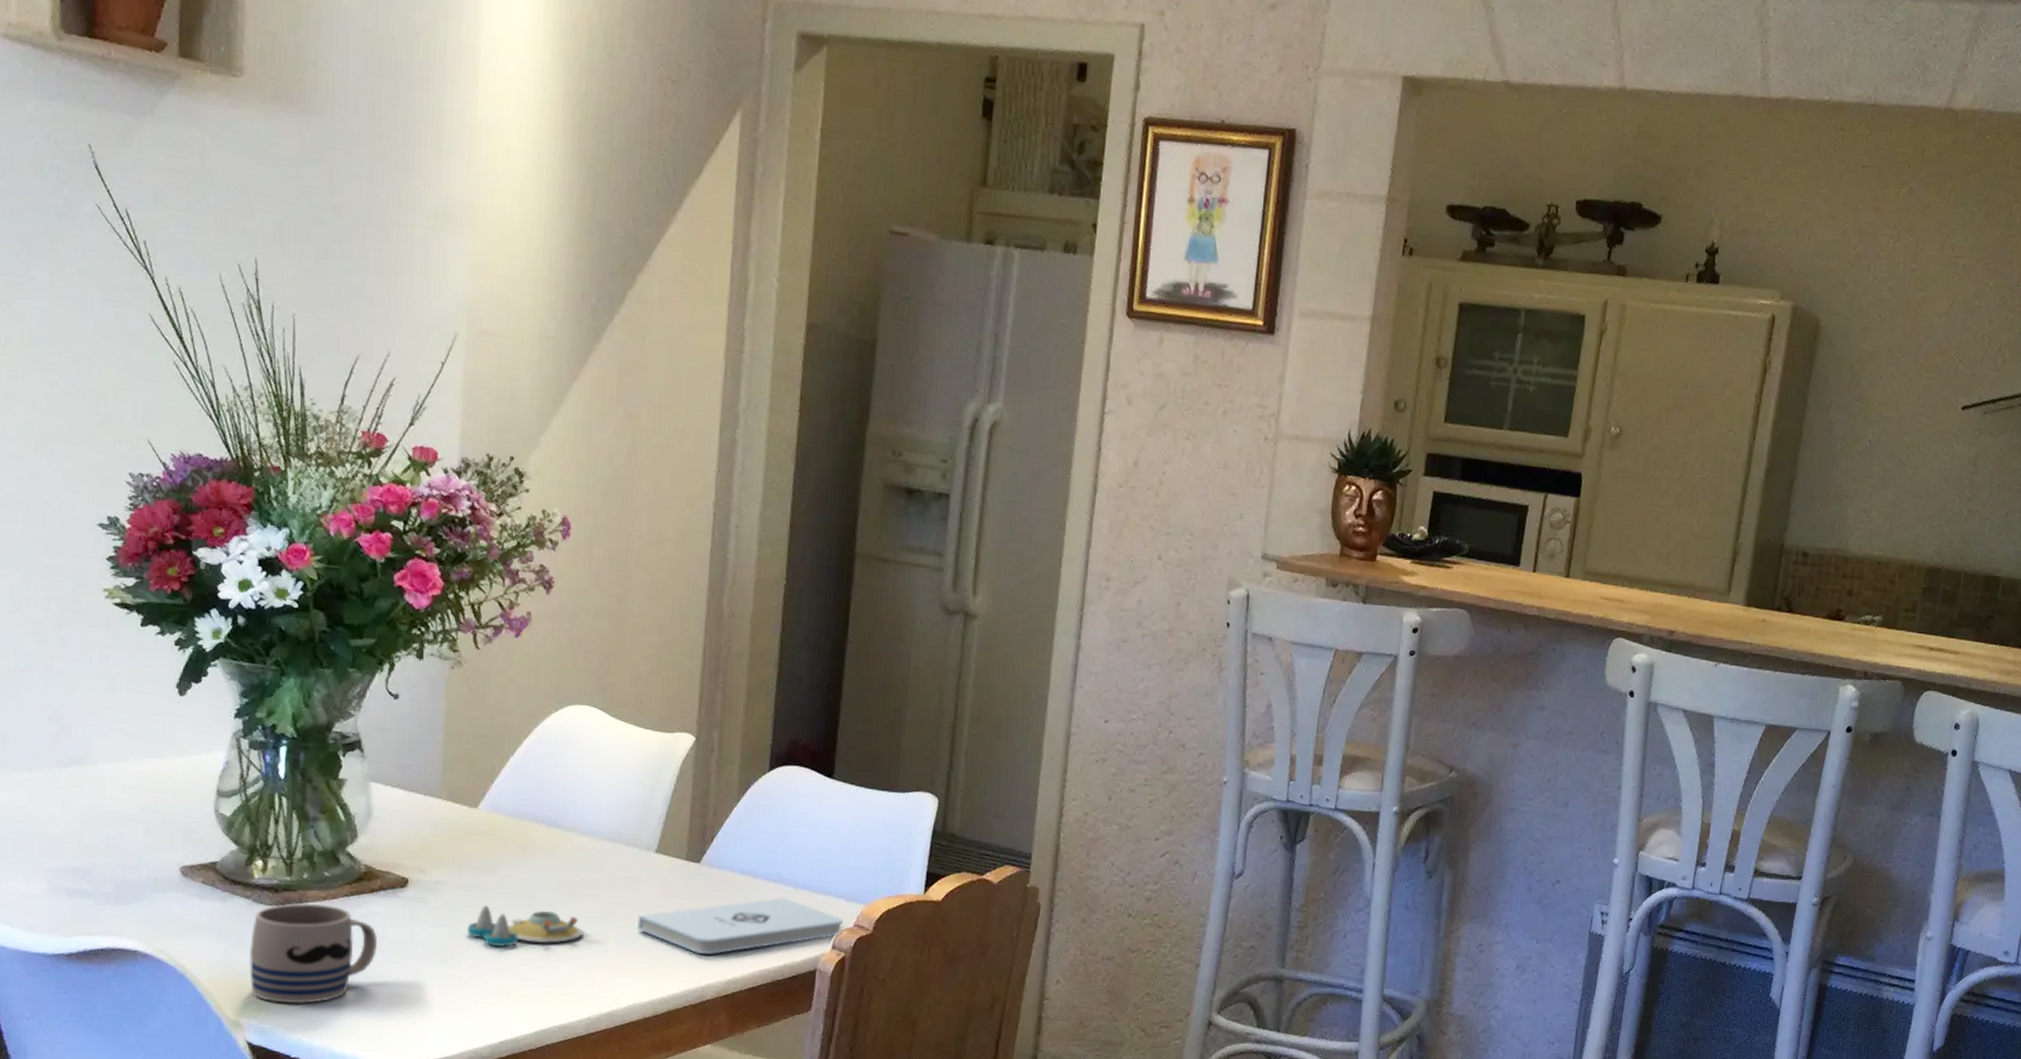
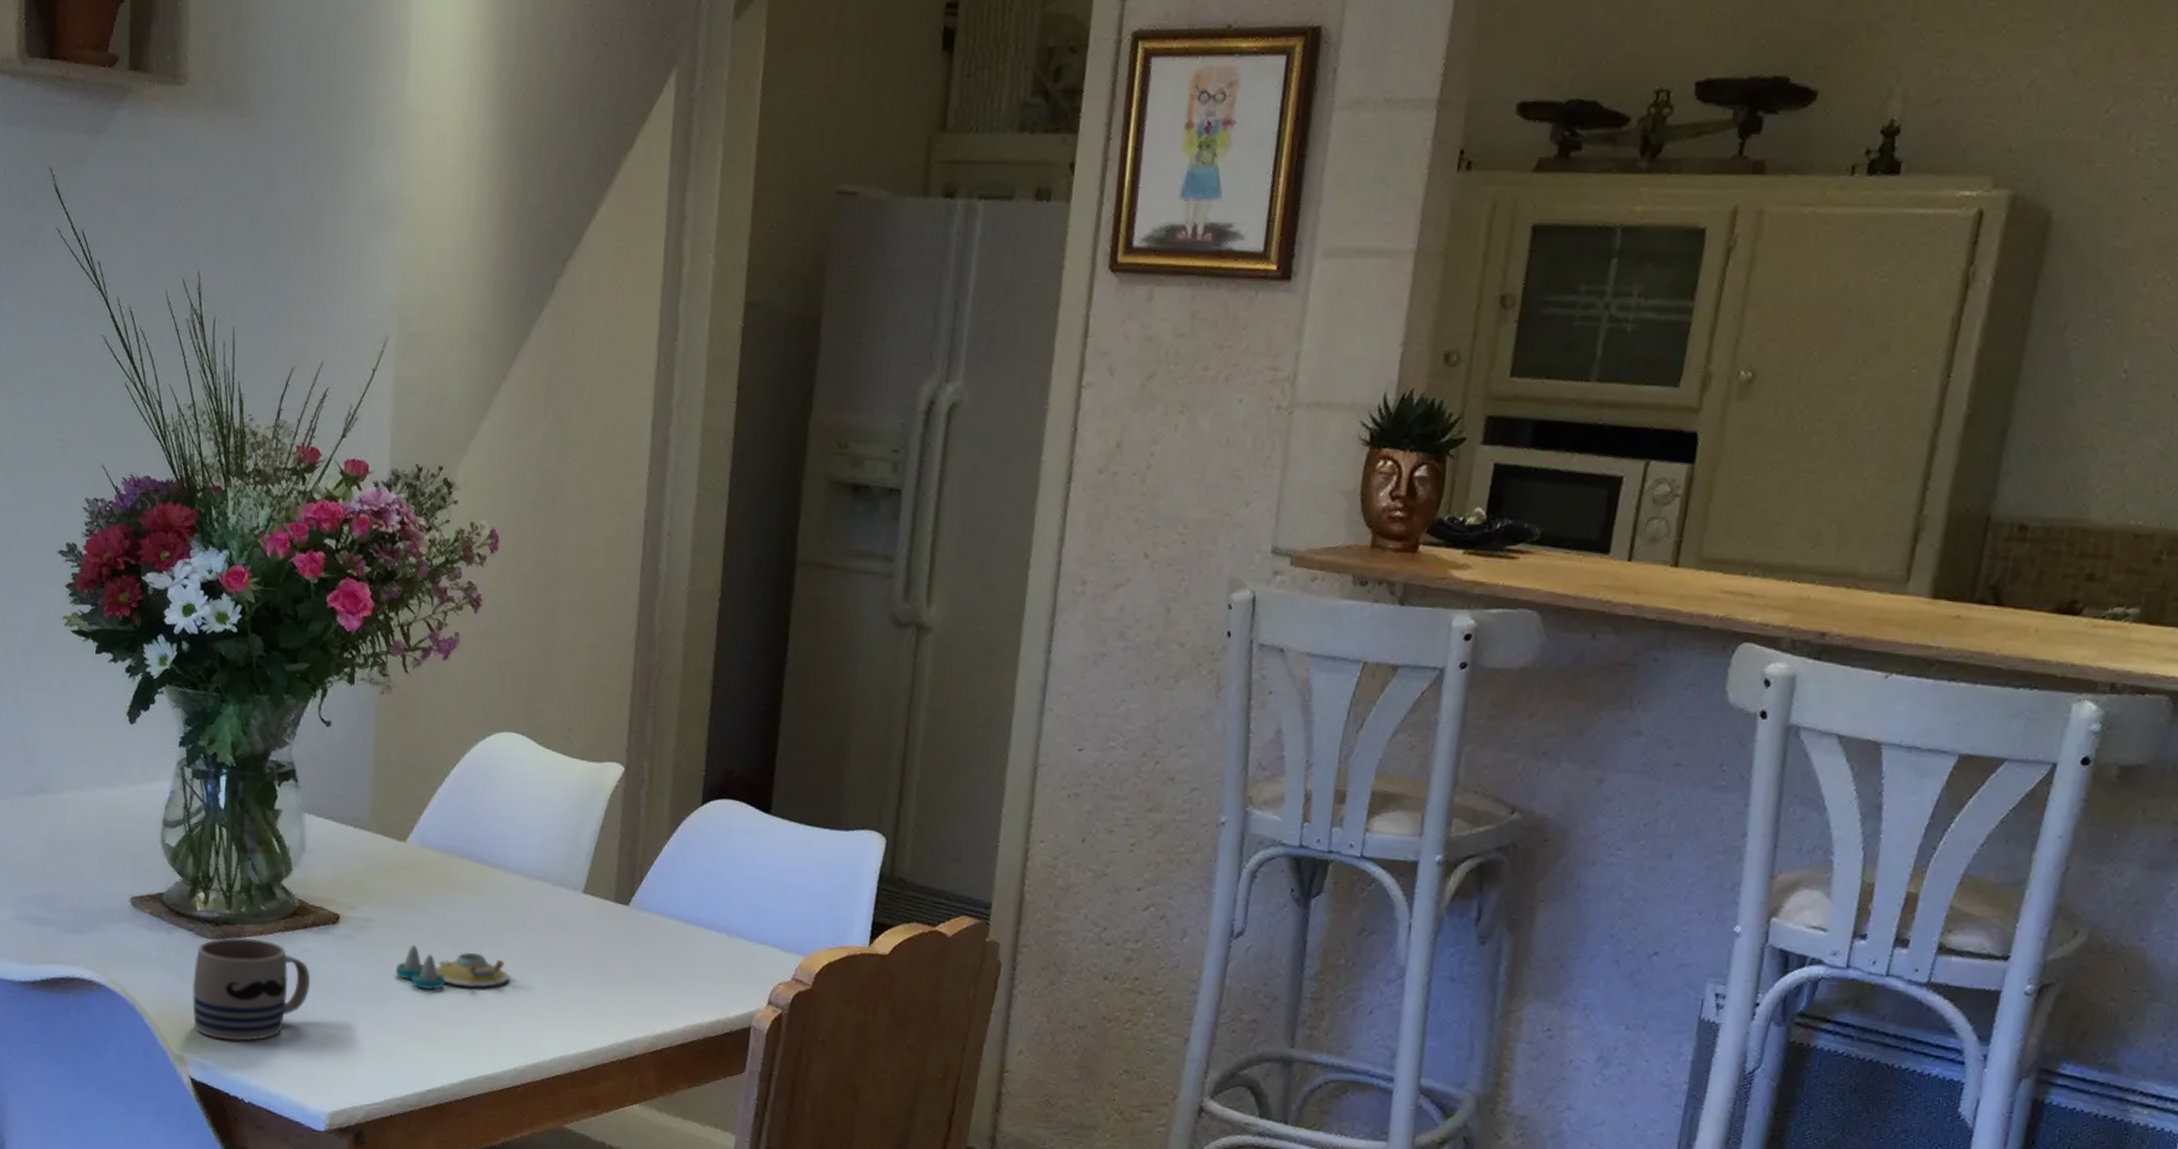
notepad: present [637,897,843,954] -> none [564,945,780,1006]

